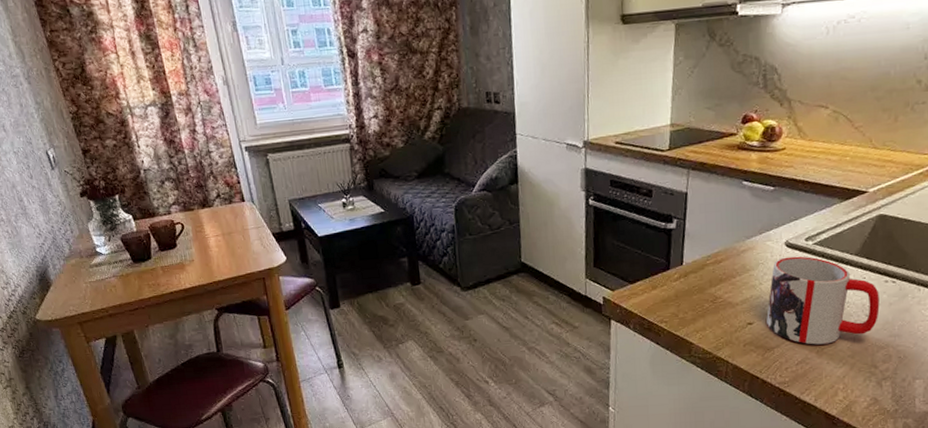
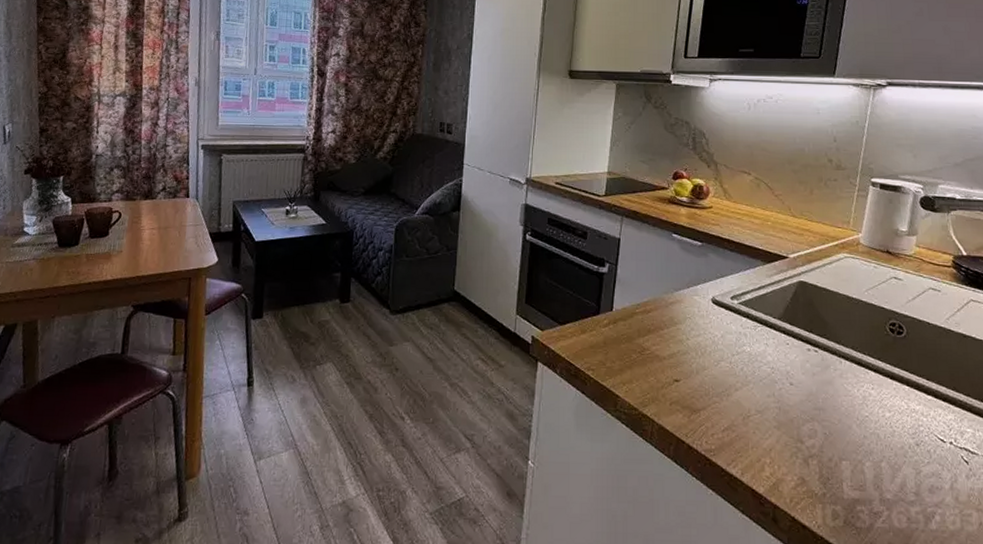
mug: present [767,256,880,345] -> none [693,314,803,411]

